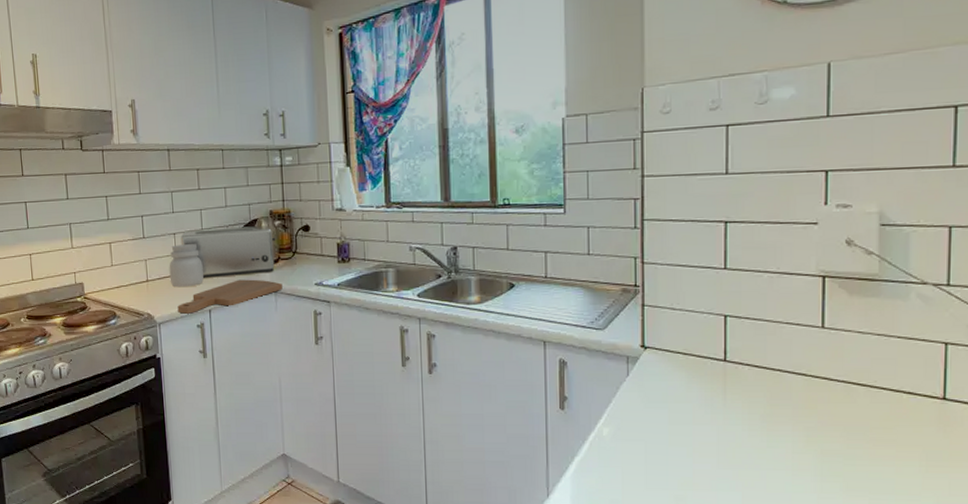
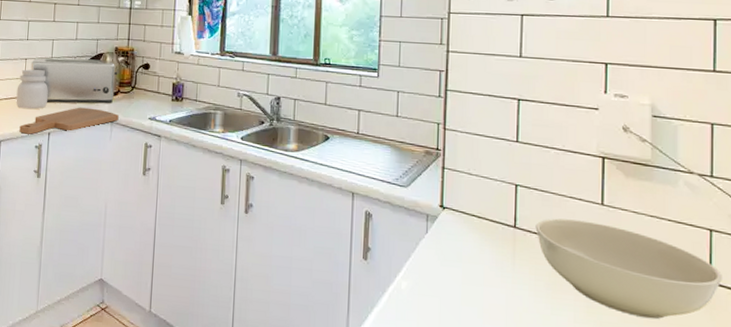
bowl: none [748,347,959,442] -> present [535,218,723,319]

